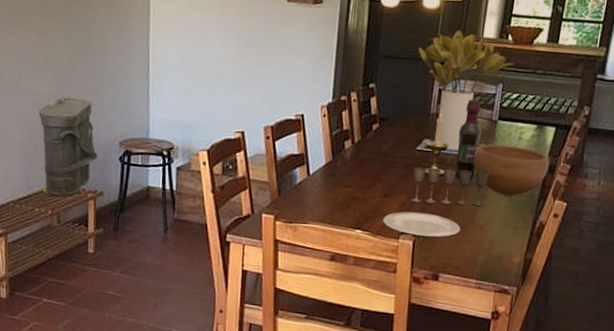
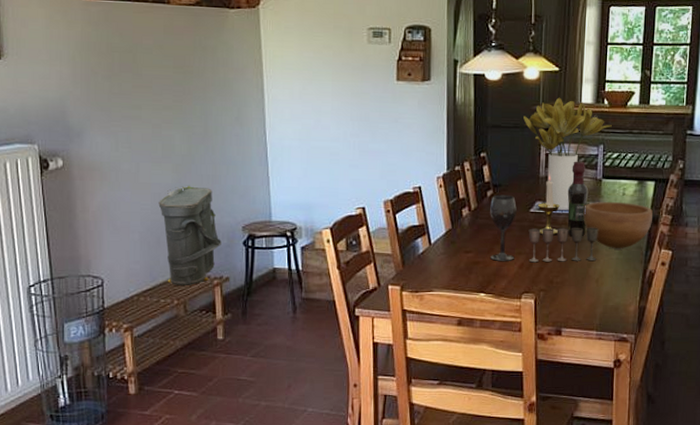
wine glass: none [370,129,403,199] -> present [490,195,517,261]
plate: present [383,211,461,238] -> none [505,271,578,295]

